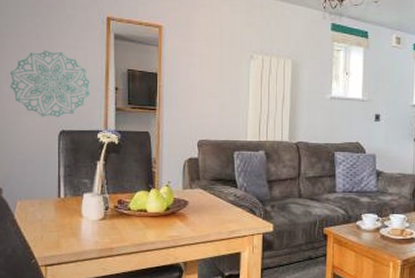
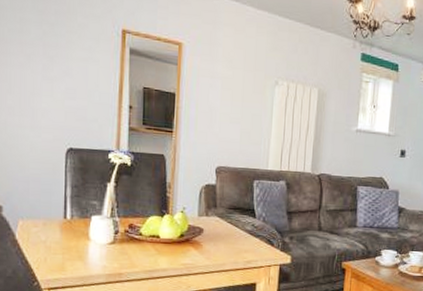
wall decoration: present [10,50,90,117] -> none [13,60,102,134]

